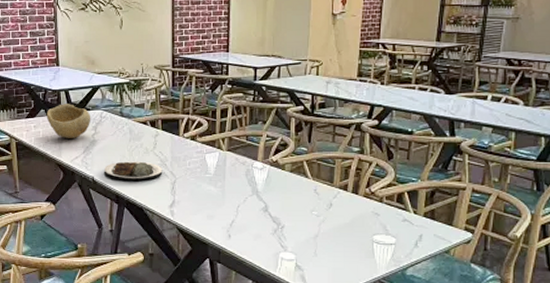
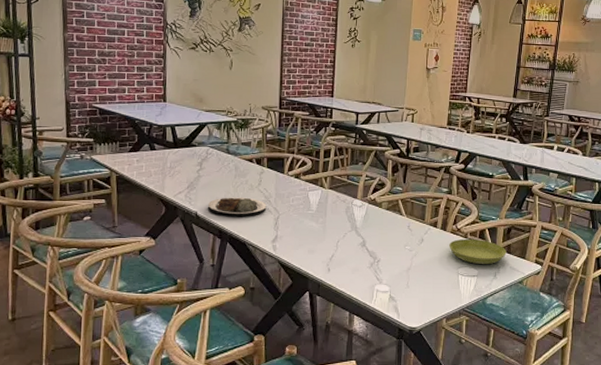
bowl: present [46,104,91,138] -> none [150,139,197,174]
saucer: none [362,203,430,231] -> present [449,238,507,264]

